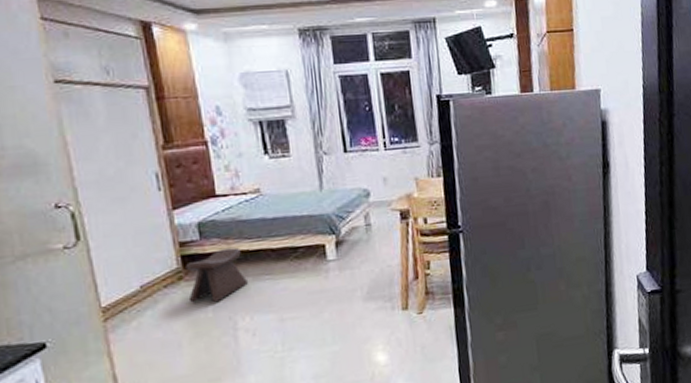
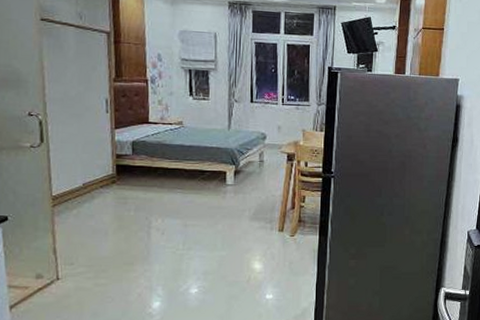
stool: present [185,247,248,303] -> none [117,164,164,205]

